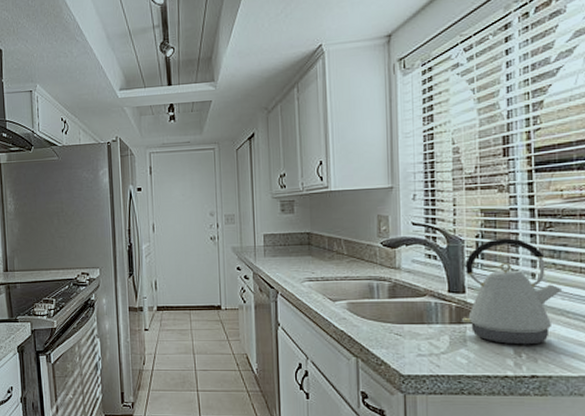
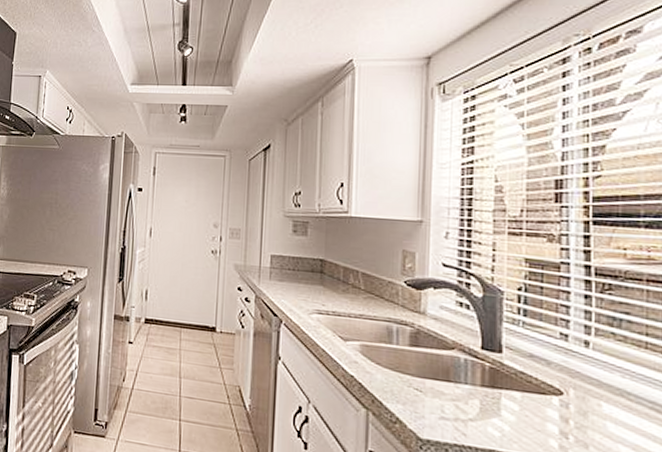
kettle: present [462,238,563,345] -> none [497,294,623,427]

